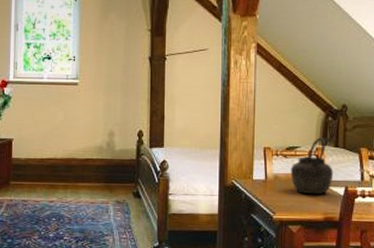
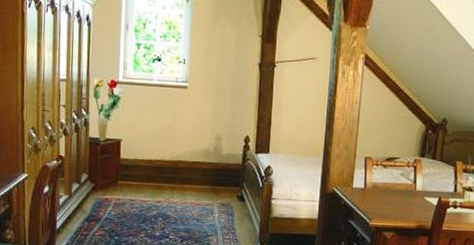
kettle: present [290,137,334,195] -> none [388,149,429,204]

